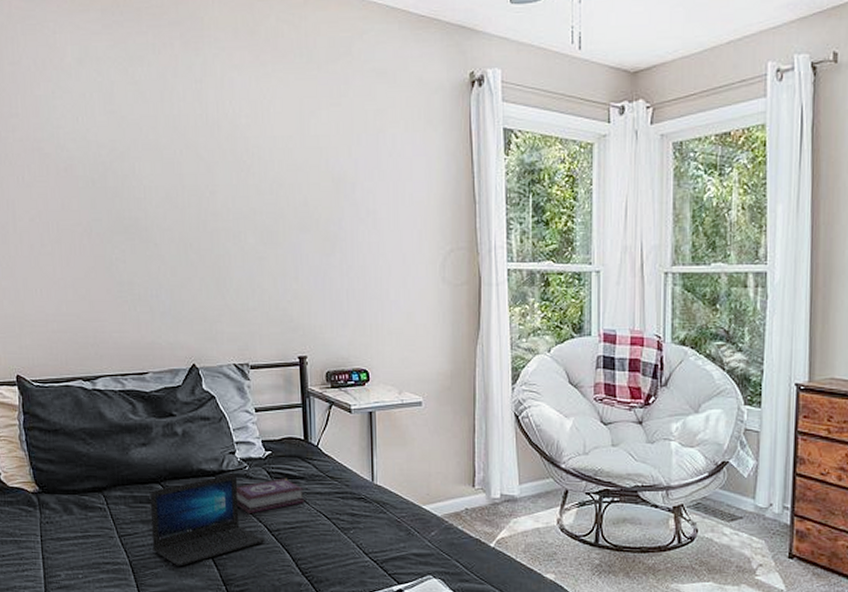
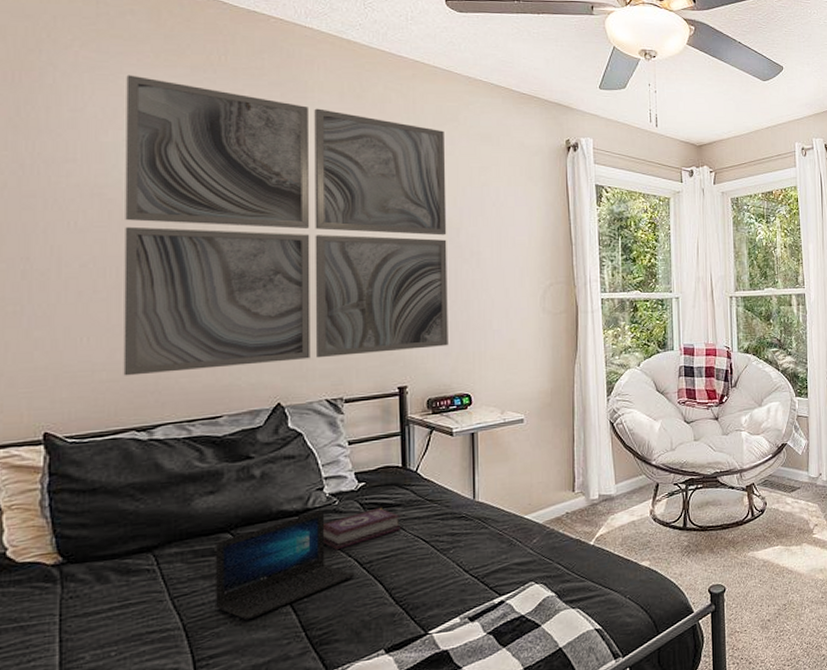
wall art: none [50,23,345,328] -> present [123,75,448,376]

